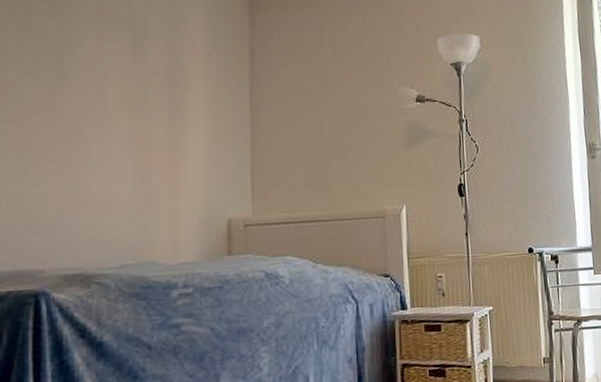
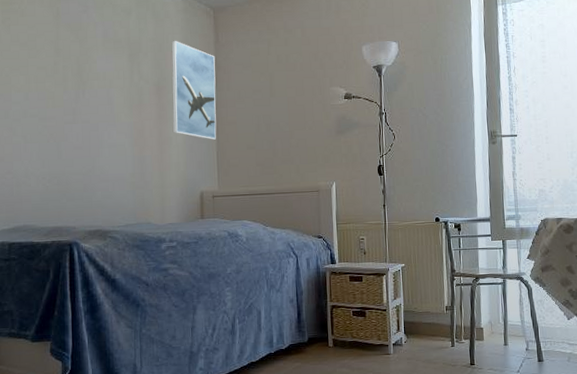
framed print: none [190,21,251,151] -> present [171,40,217,140]

